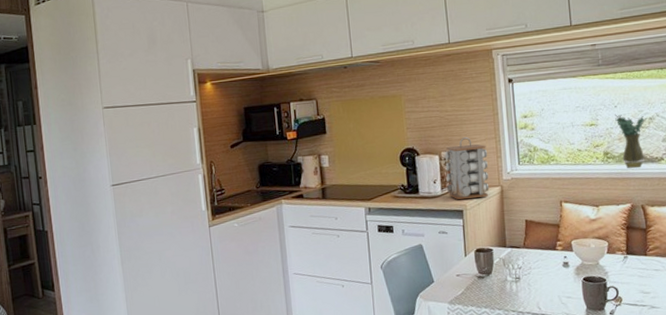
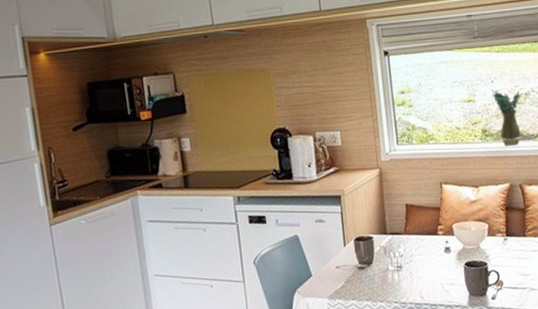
spice rack: present [444,137,490,200] -> none [319,115,368,185]

